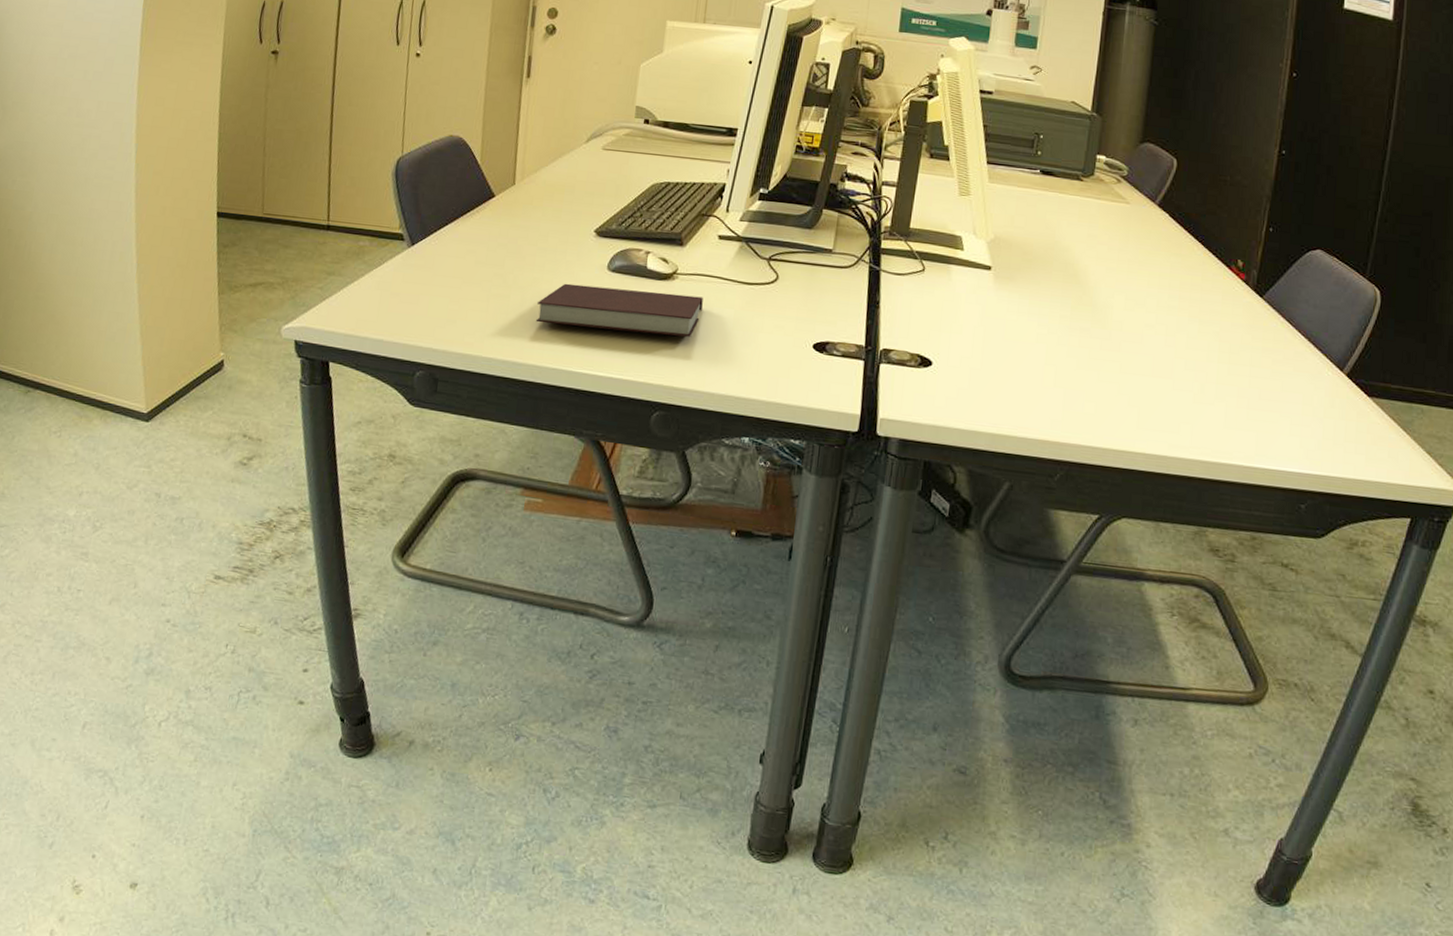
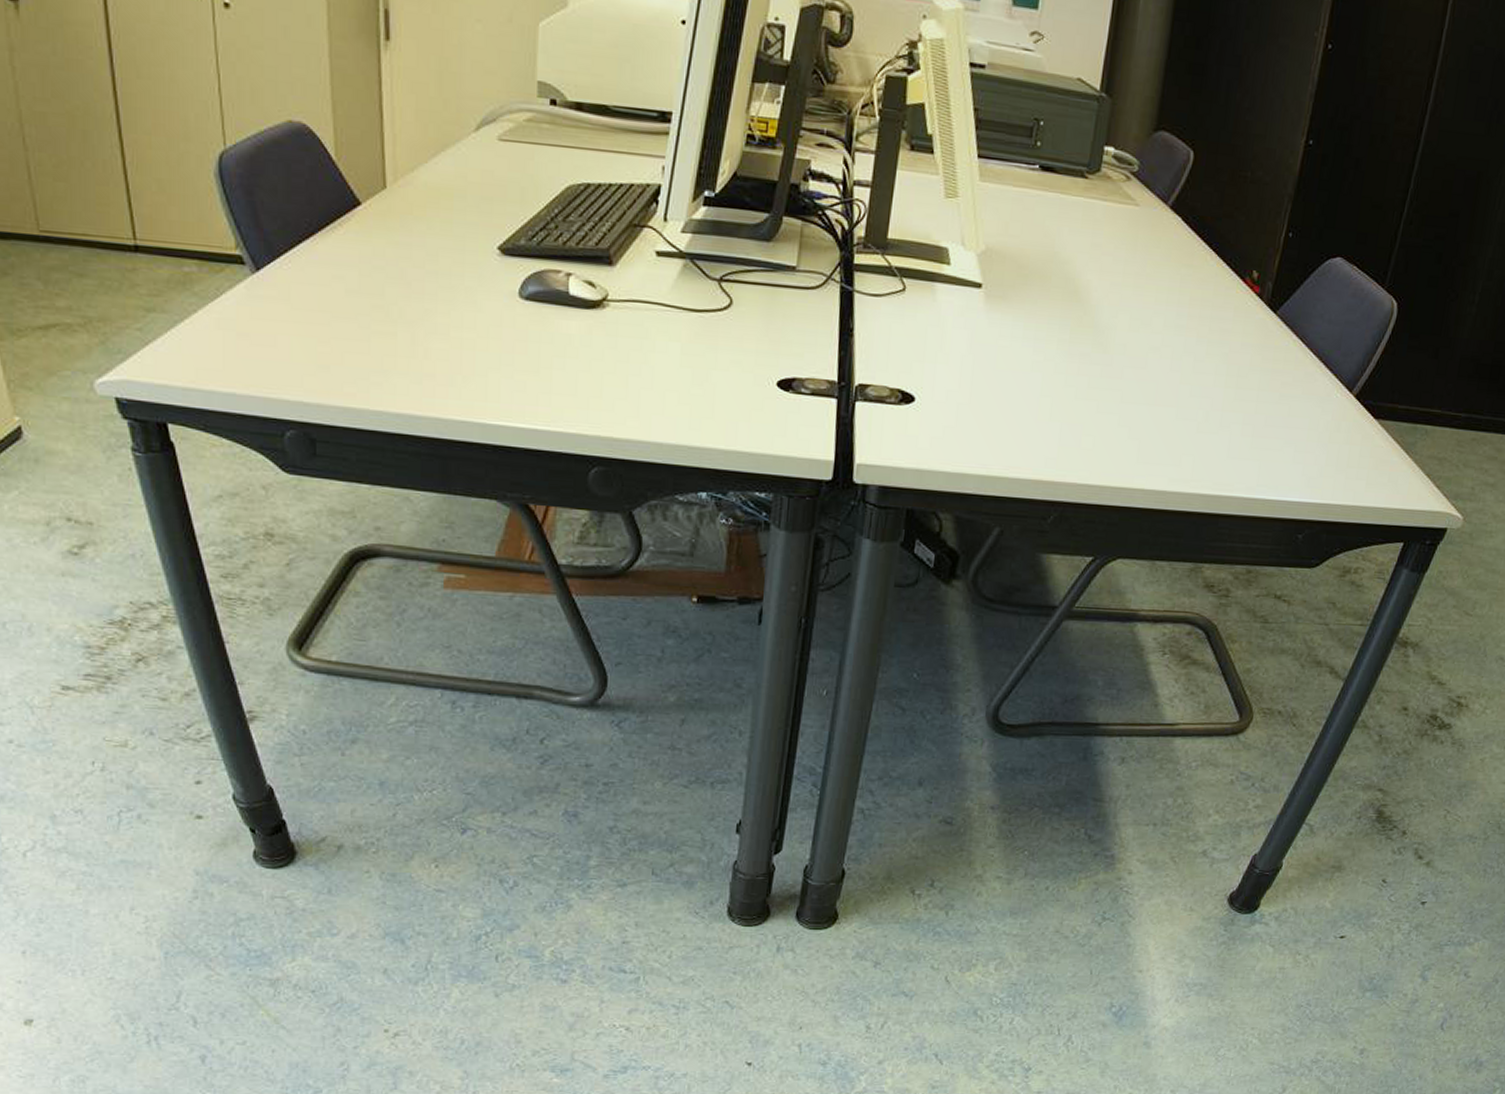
notebook: present [535,283,703,337] -> none [433,315,642,378]

